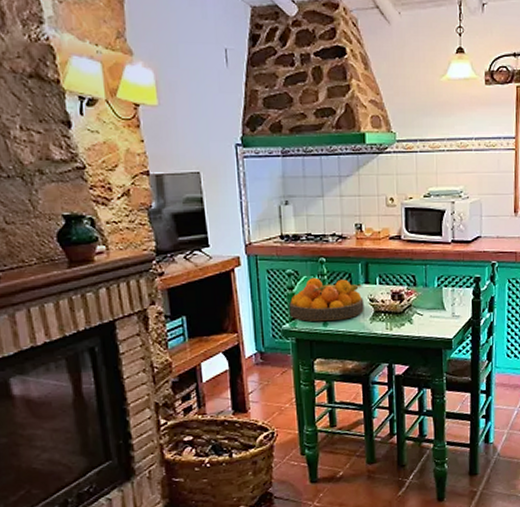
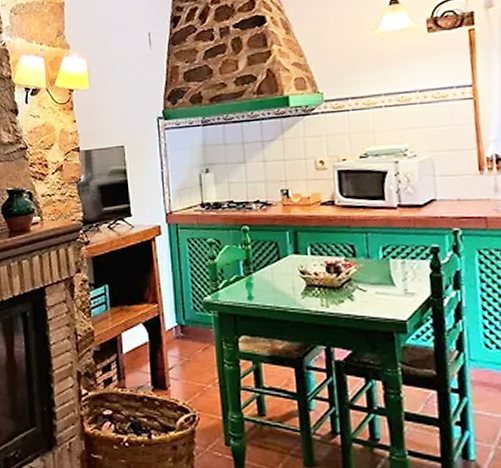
fruit bowl: present [289,277,364,322] -> none [211,247,294,295]

